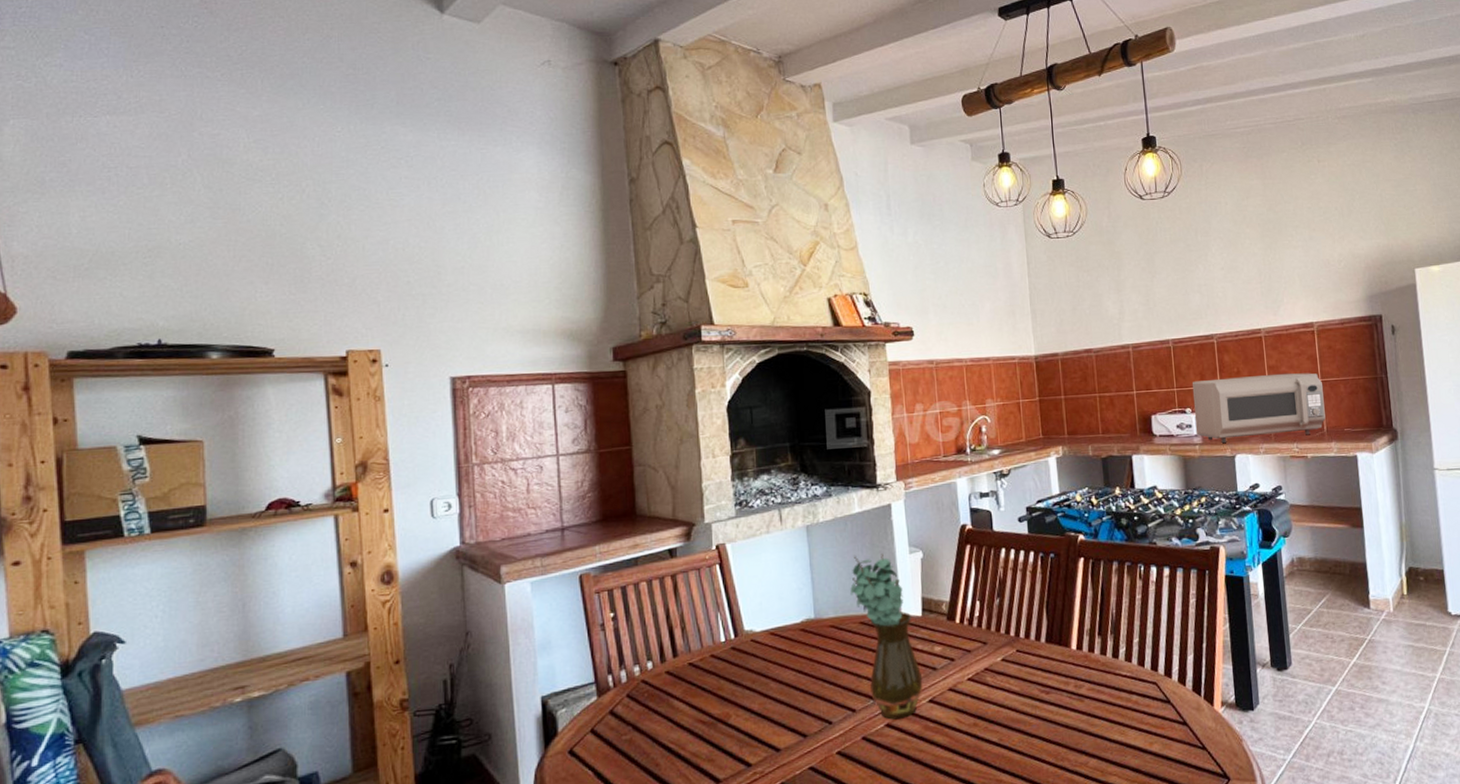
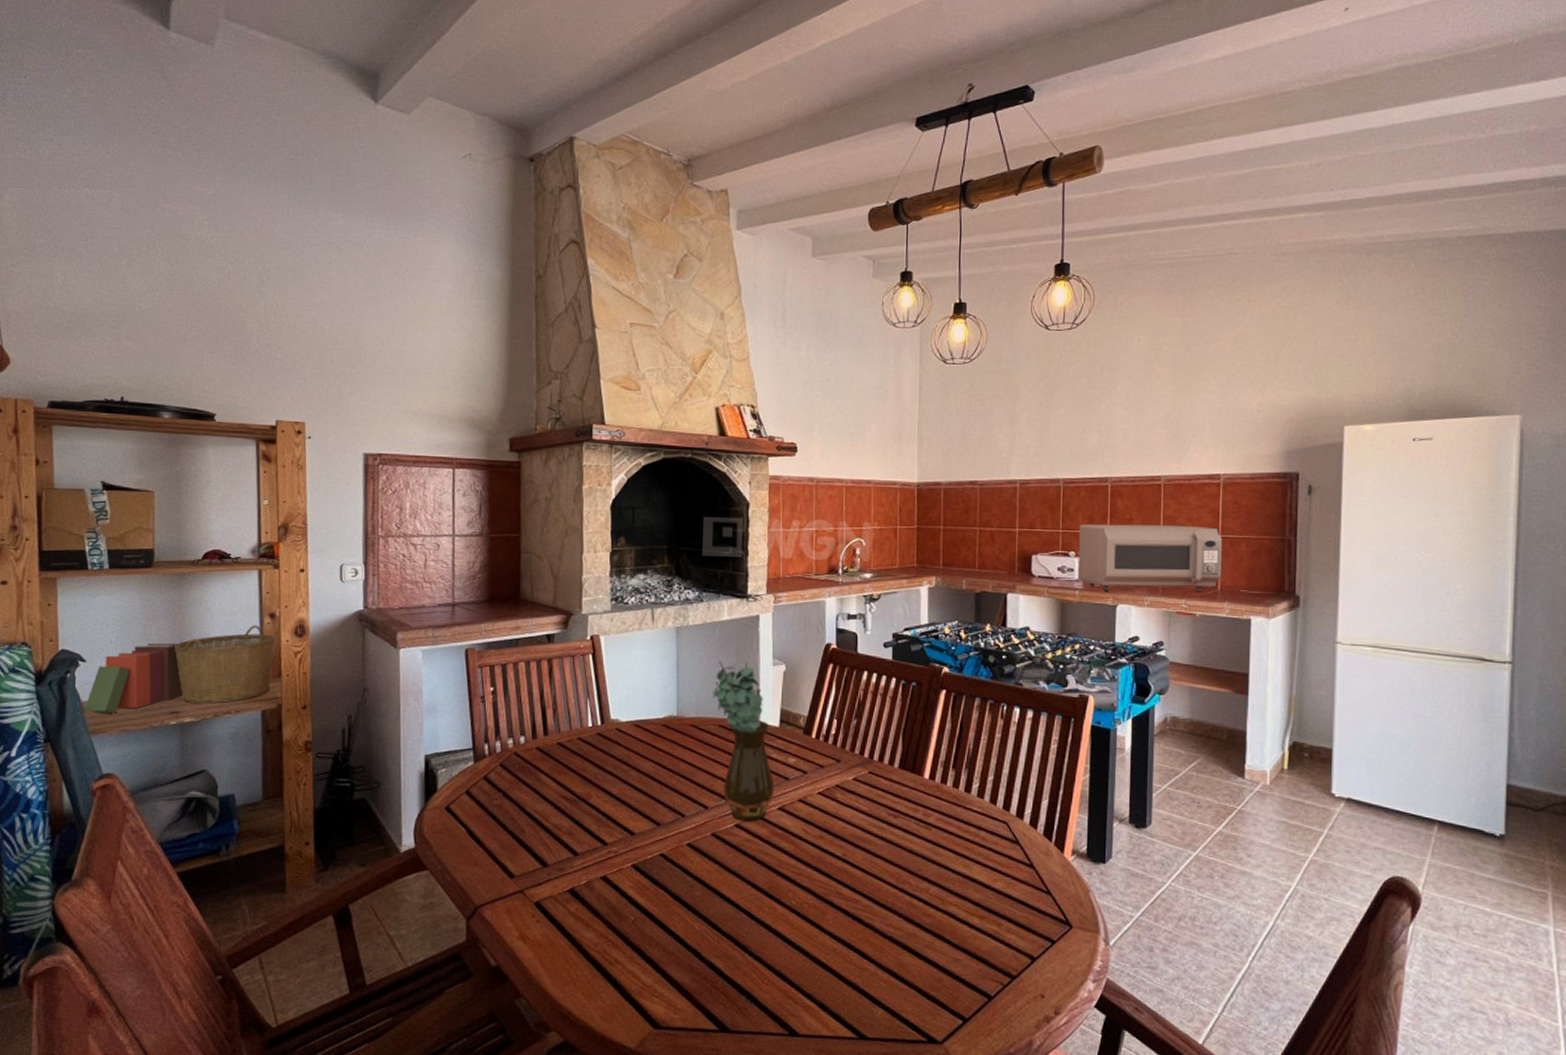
books: none [125,609,249,702] -> present [84,643,183,714]
basket: none [235,576,358,675] -> present [174,625,275,704]

